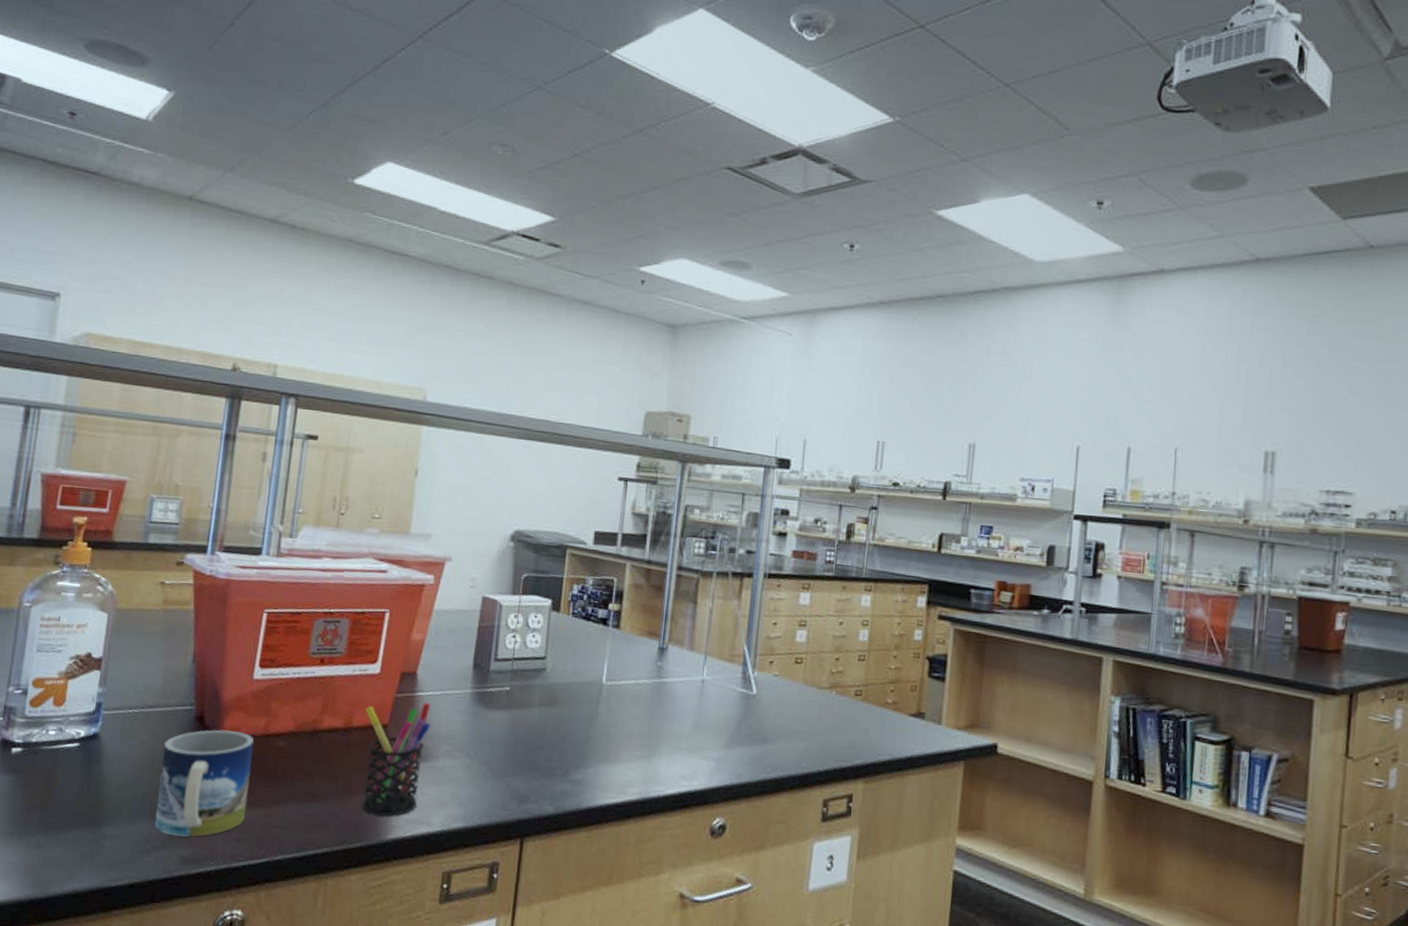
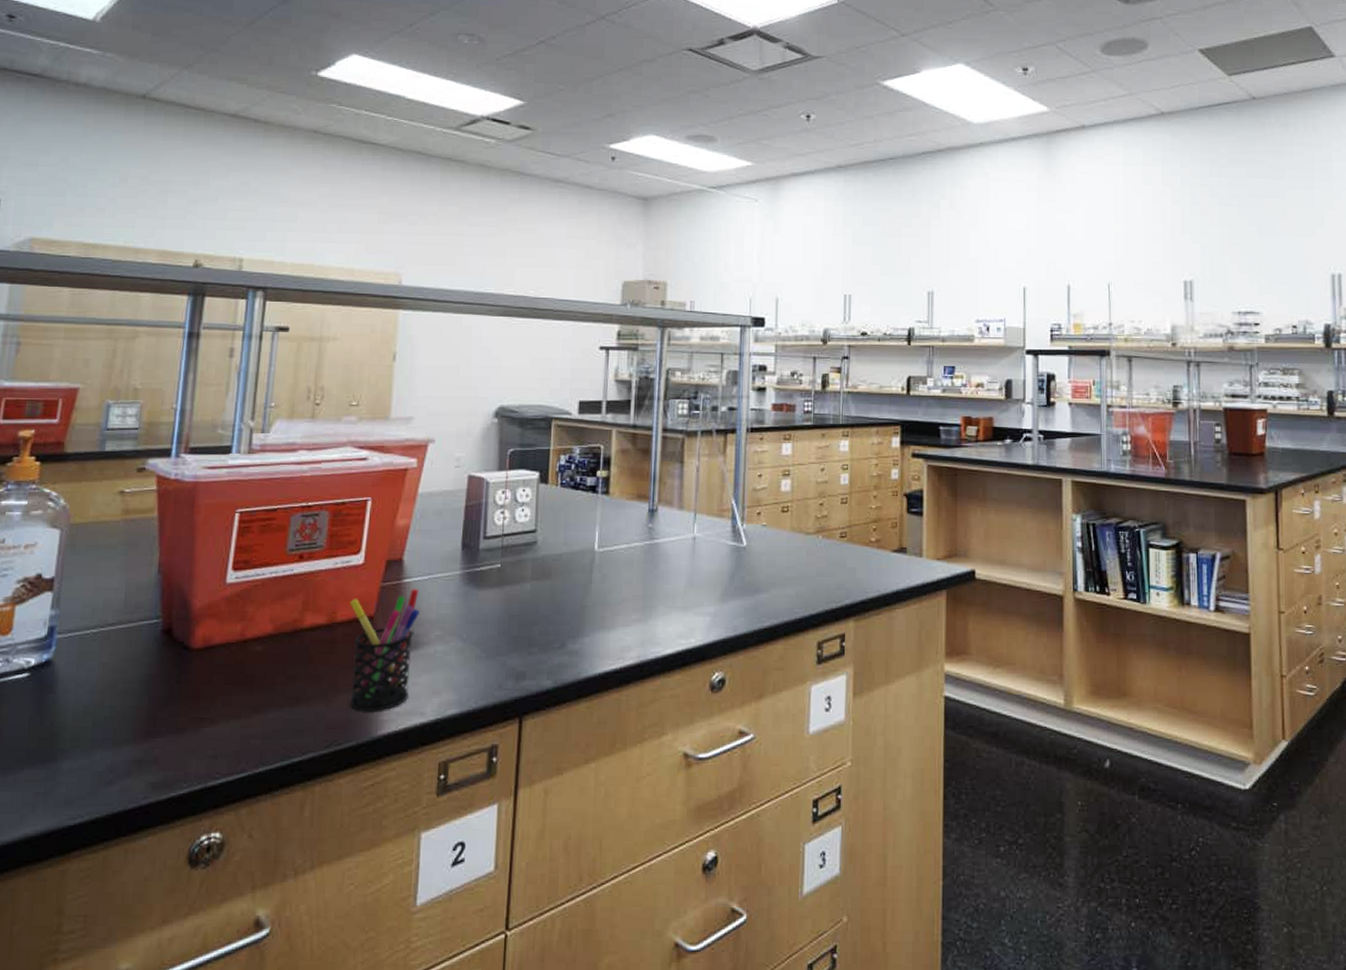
mug: present [154,730,254,837] -> none [118,641,228,760]

